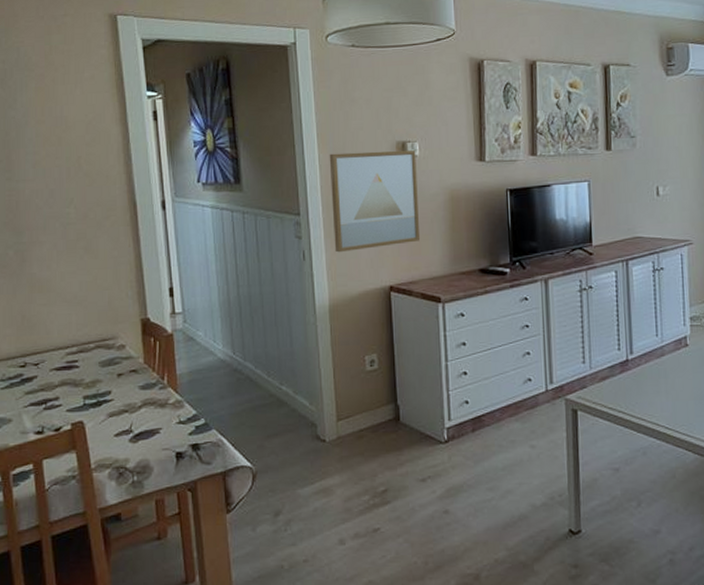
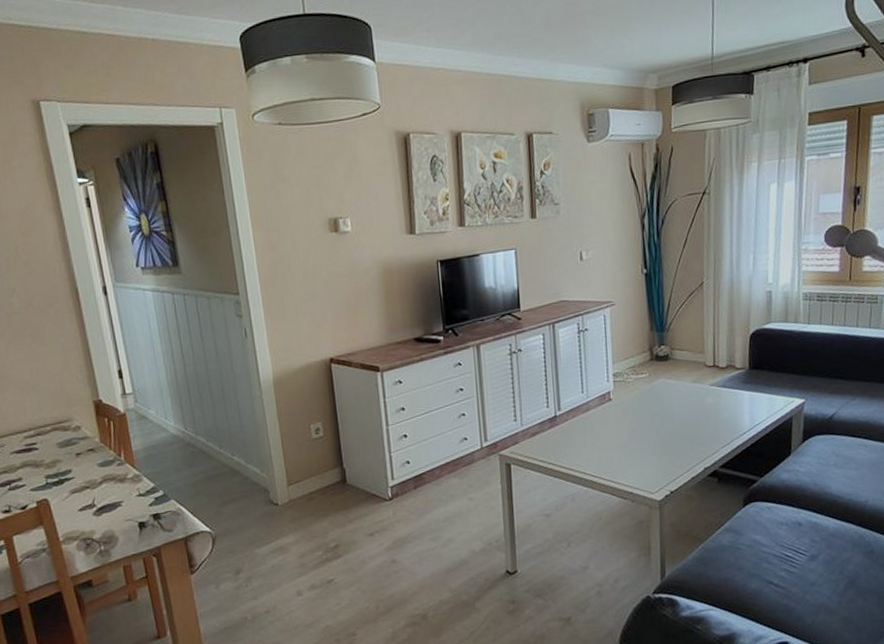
wall art: present [329,150,419,253] -> none [263,226,356,329]

